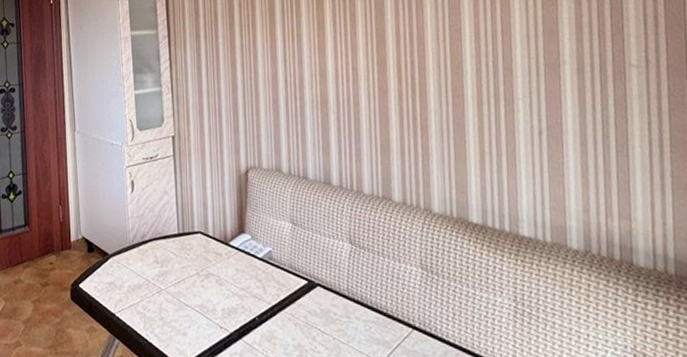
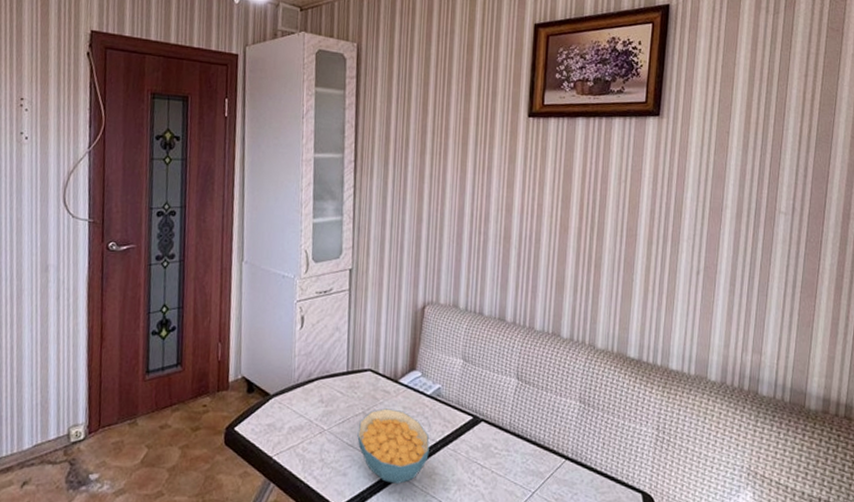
cereal bowl: none [193,270,266,346] -> present [357,408,430,484]

